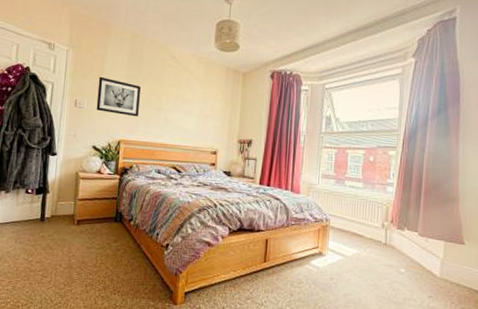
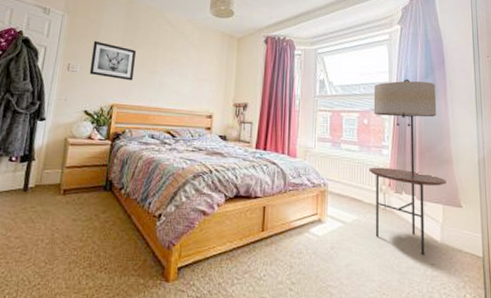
lamp: none [372,115,451,289] -> present [369,78,446,256]

